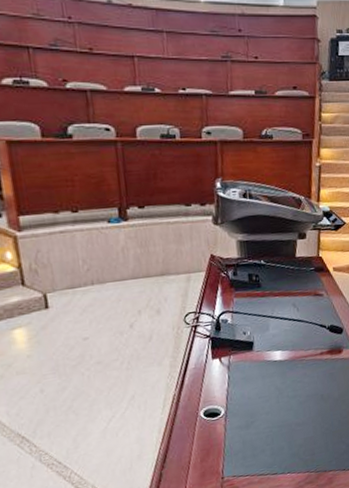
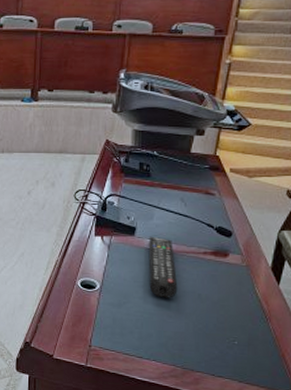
remote control: none [267,346,302,408] -> present [148,236,178,298]

